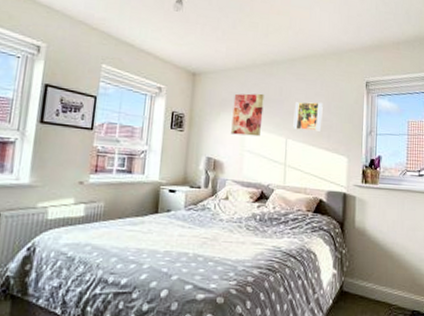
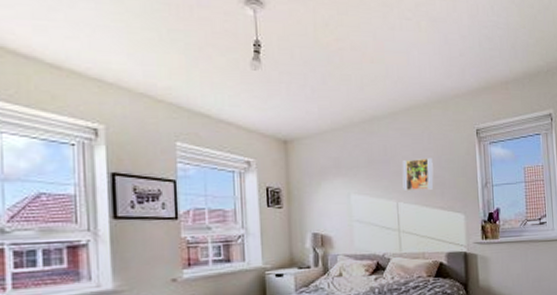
wall art: present [231,93,264,137] -> none [334,155,369,205]

